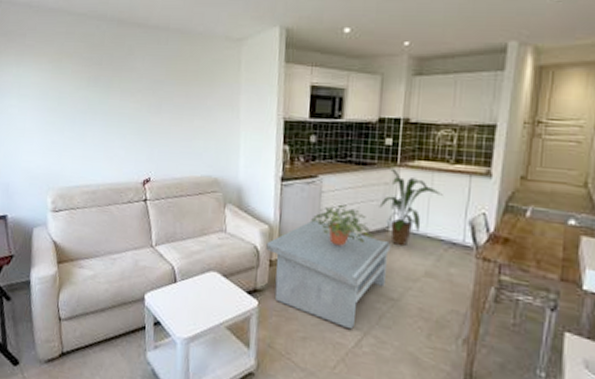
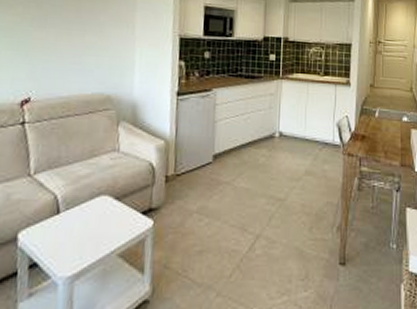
coffee table: present [266,220,391,330] -> none [162,132,277,235]
potted plant: present [311,204,375,246] -> none [206,115,263,155]
house plant: present [379,166,443,247] -> none [266,79,316,150]

